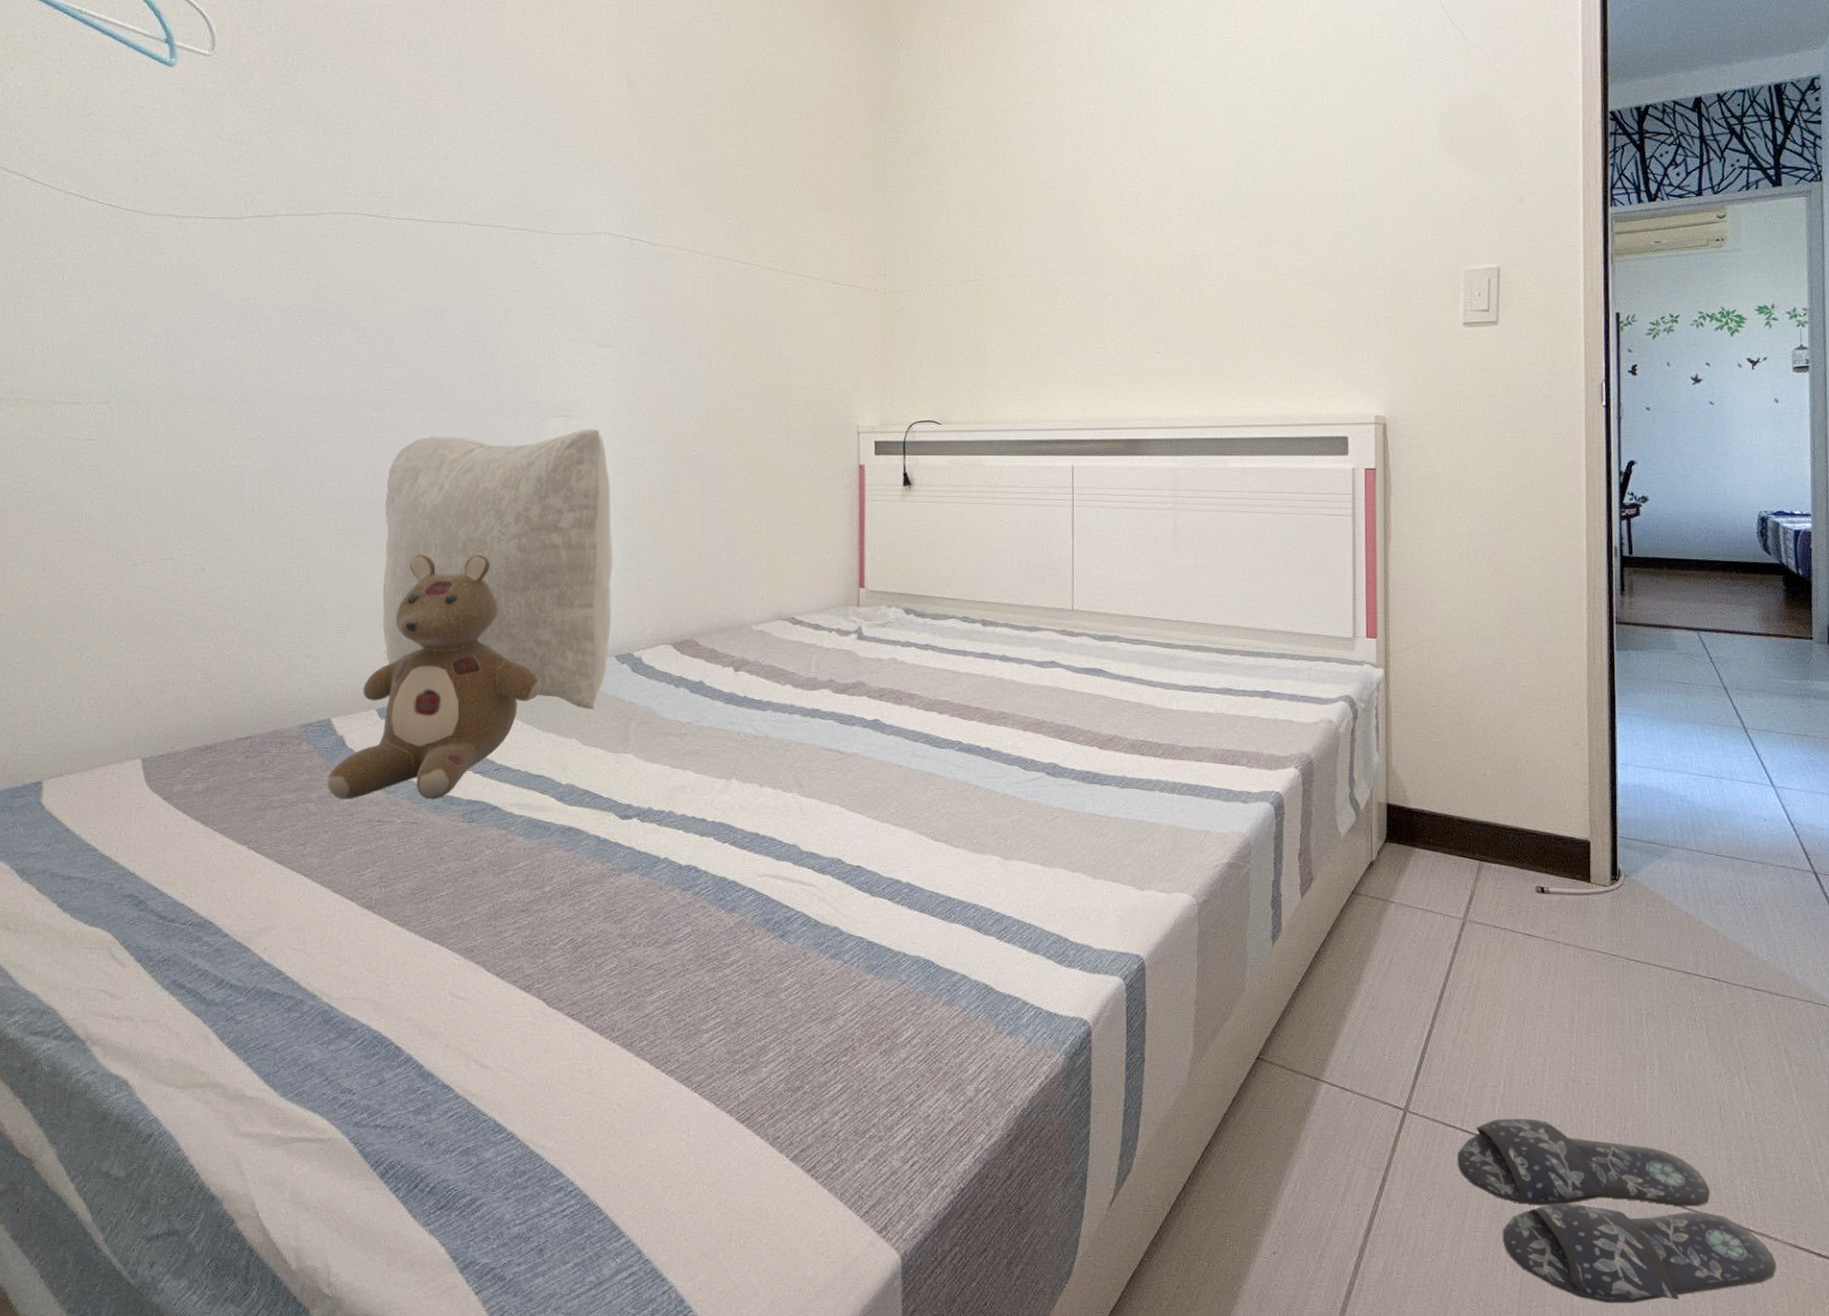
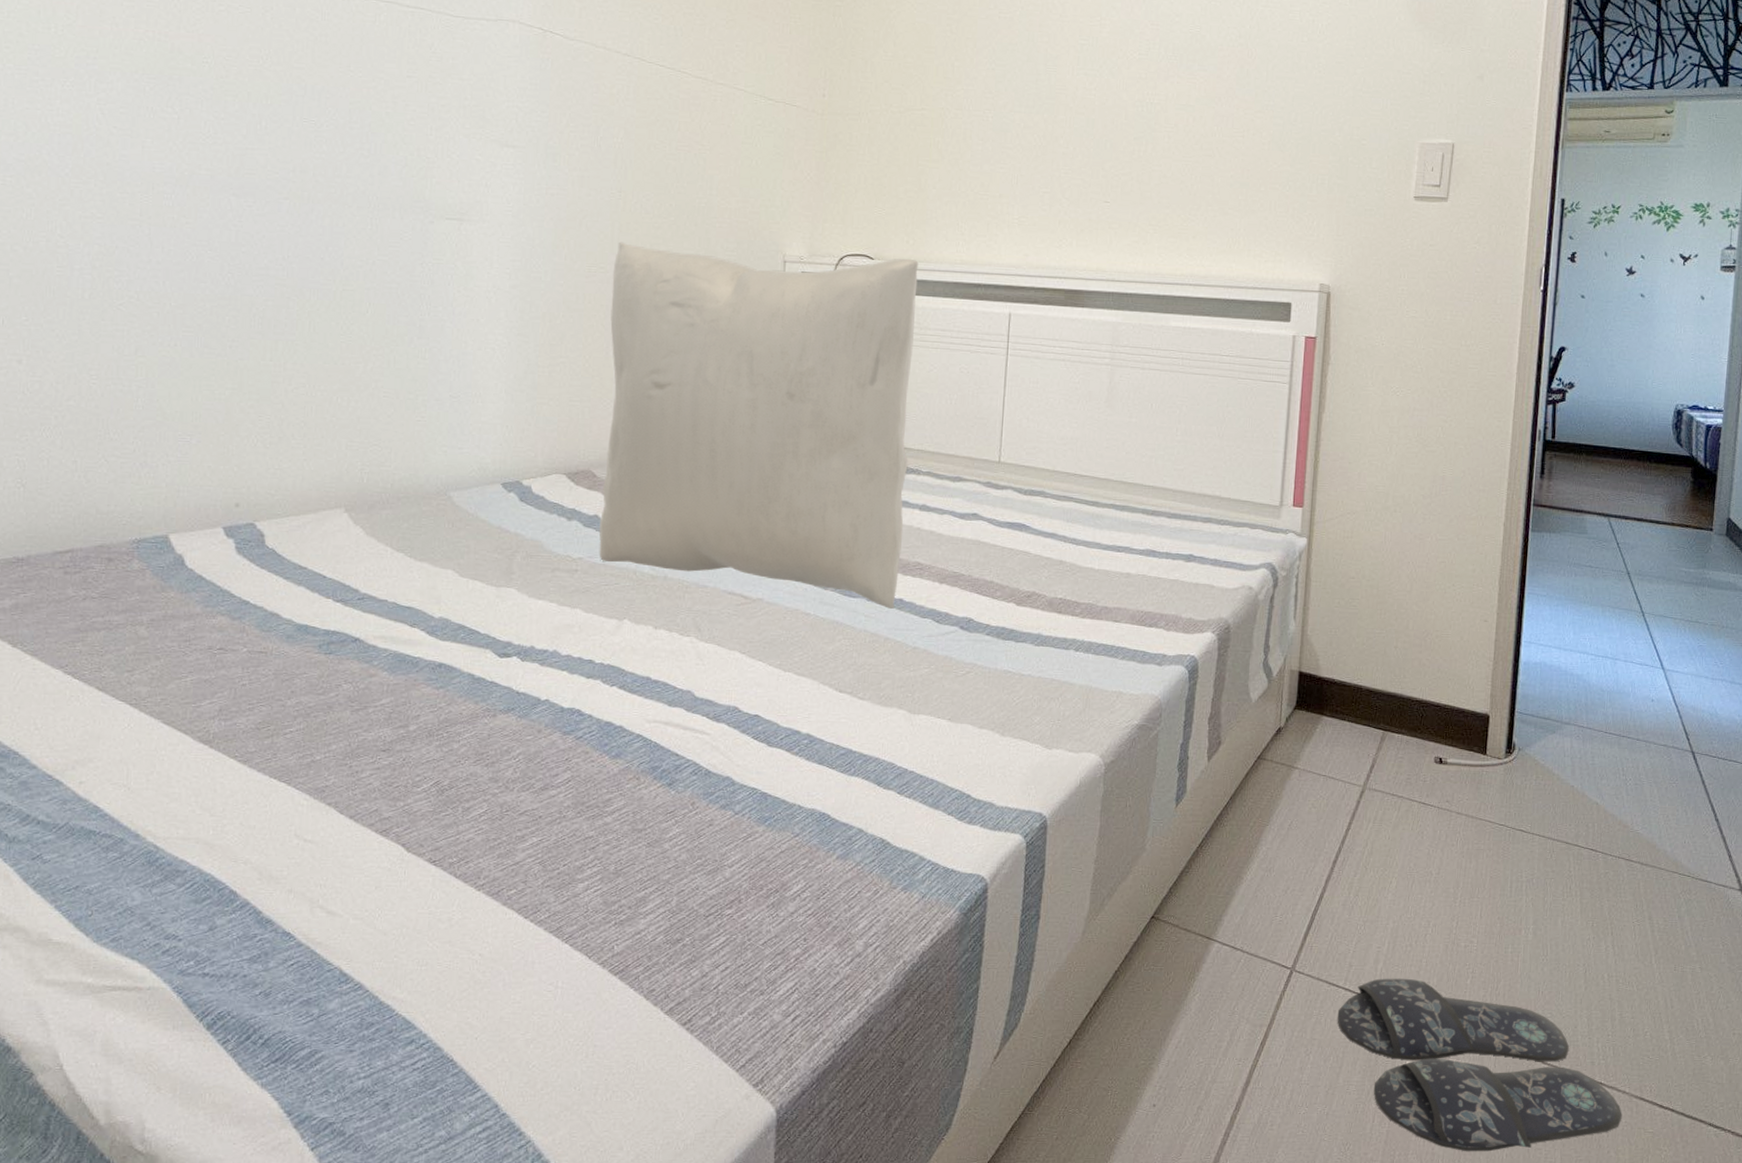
stuffed bear: present [327,554,541,800] -> none [161,360,416,628]
pillow: present [382,428,613,710] -> none [234,230,506,540]
pillow: none [704,421,986,759] -> present [599,241,919,610]

